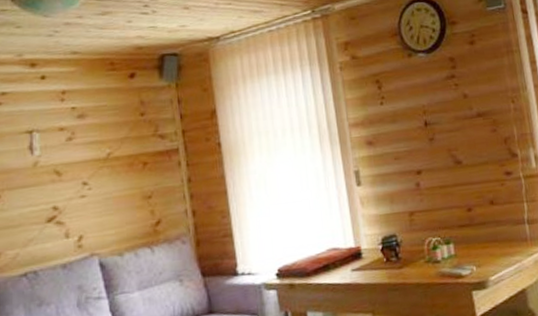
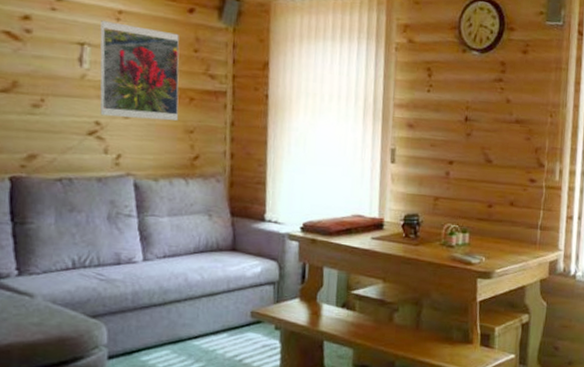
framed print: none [46,101,135,200] -> present [99,20,180,121]

